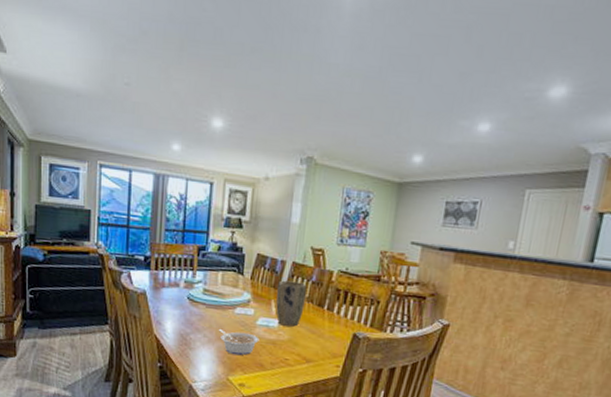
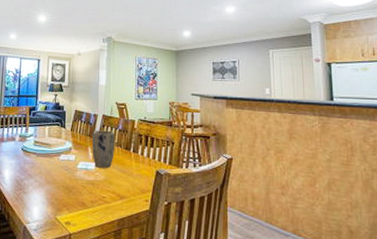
legume: present [218,329,260,356] -> none [47,174,81,197]

